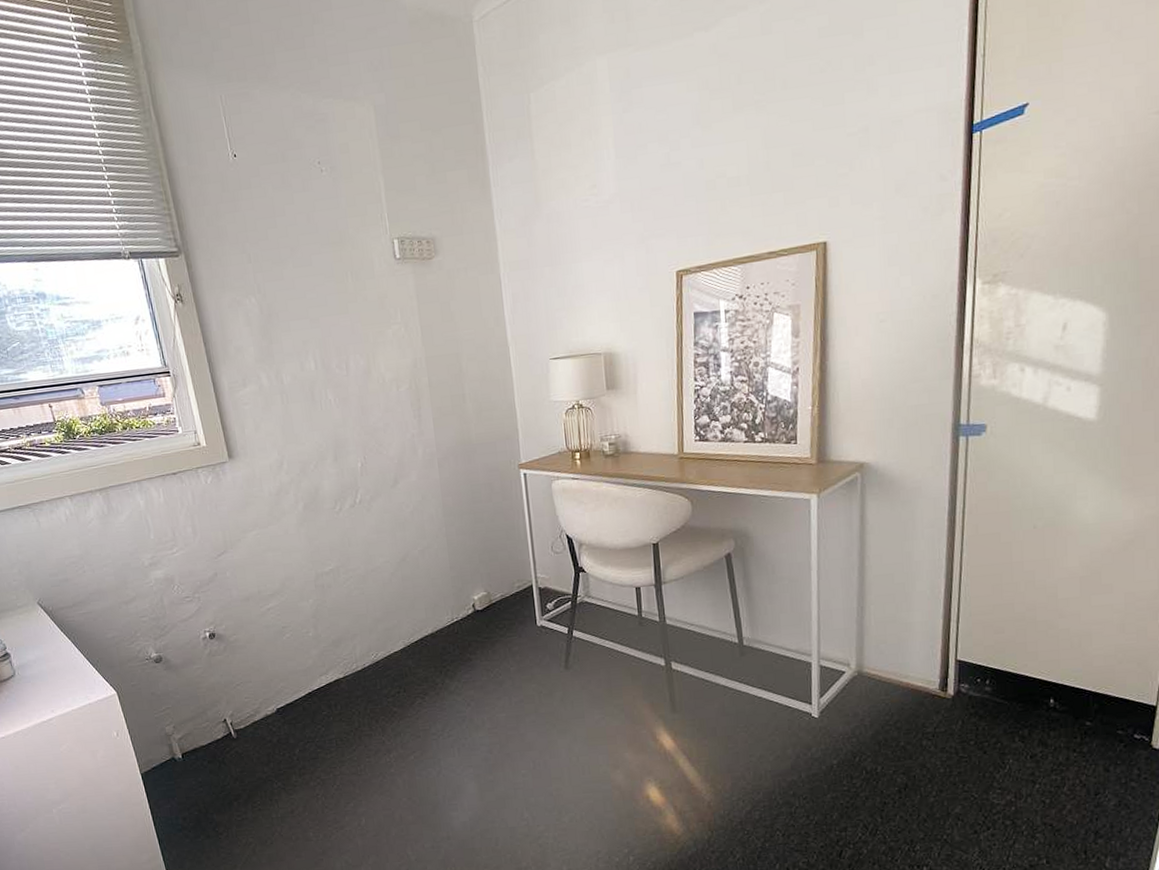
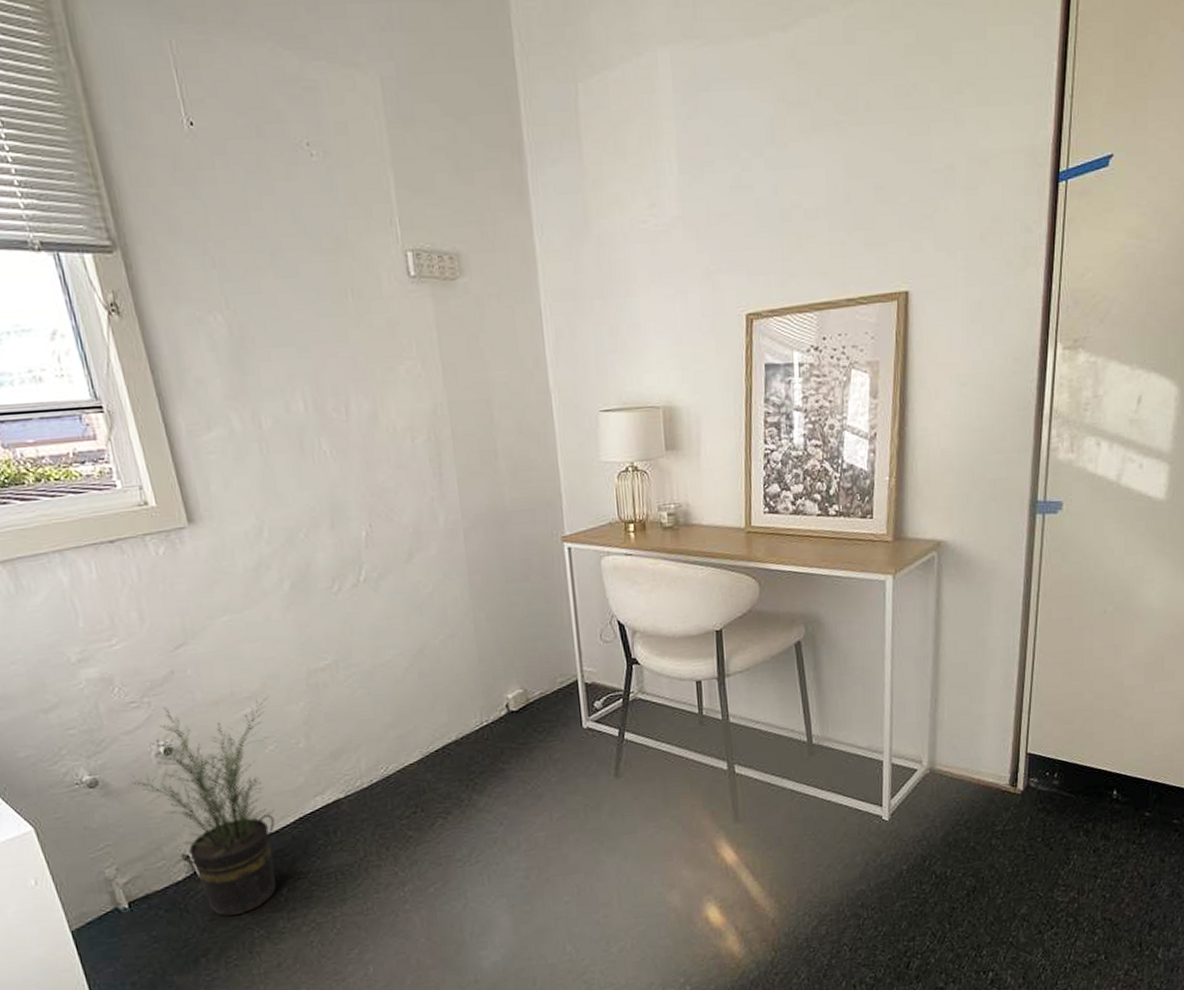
potted plant: none [185,594,291,769] -> present [131,695,276,916]

